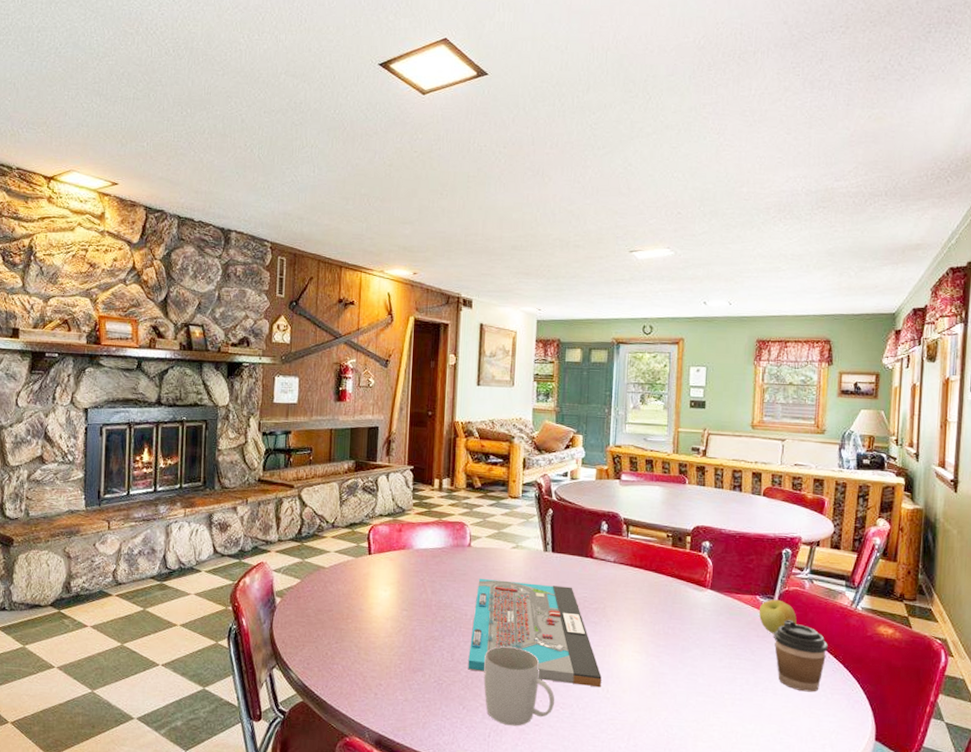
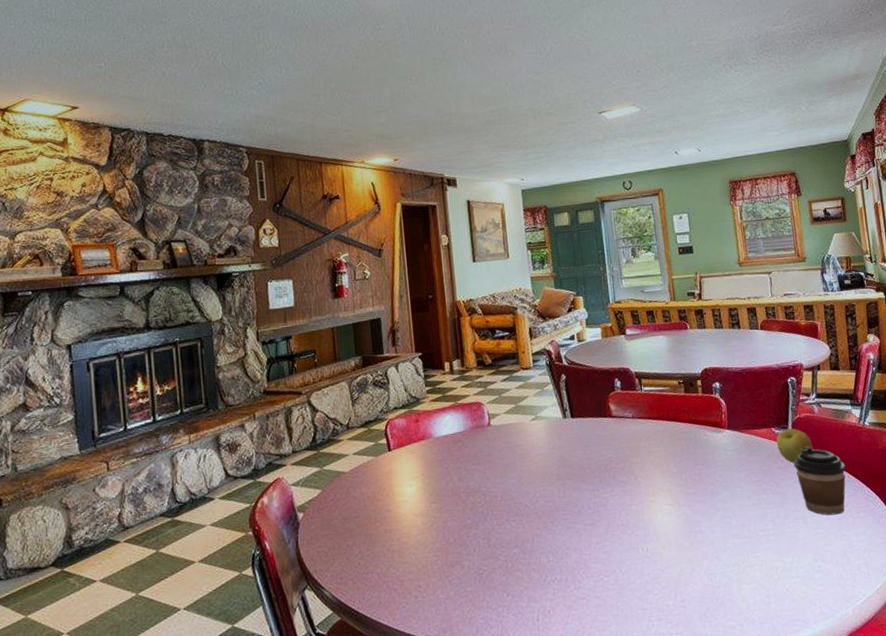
board game: present [468,578,602,688] -> none [503,450,640,554]
mug: present [483,645,555,726] -> none [521,521,598,605]

